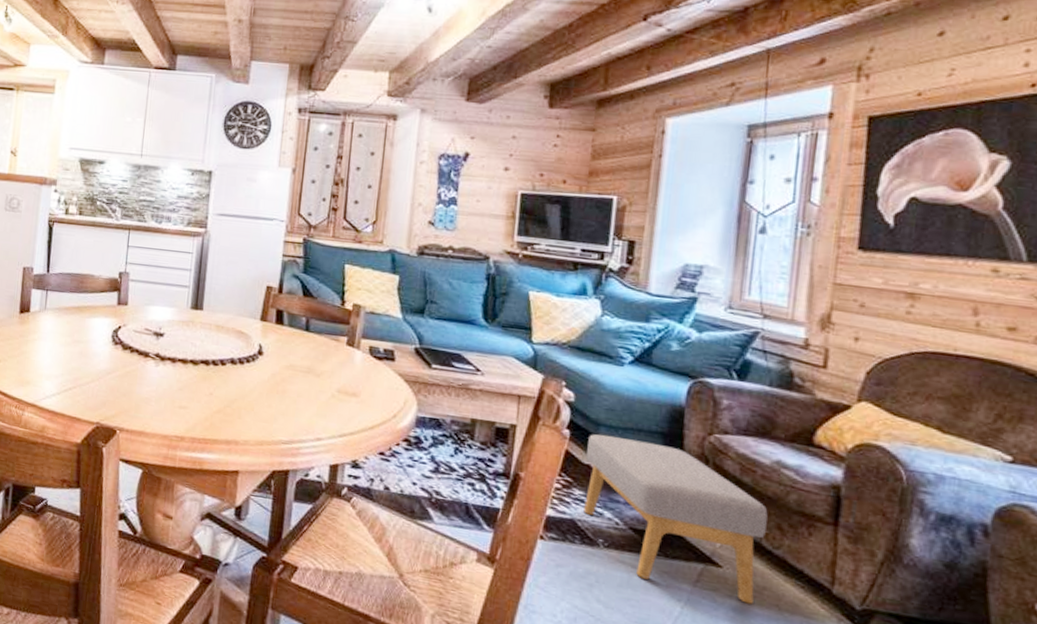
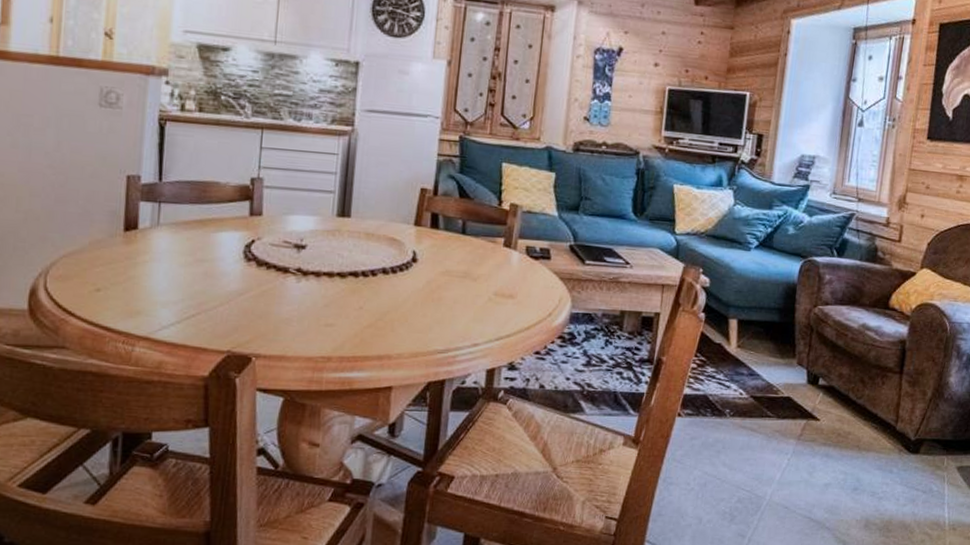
footstool: present [584,434,768,605] -> none [714,314,855,448]

